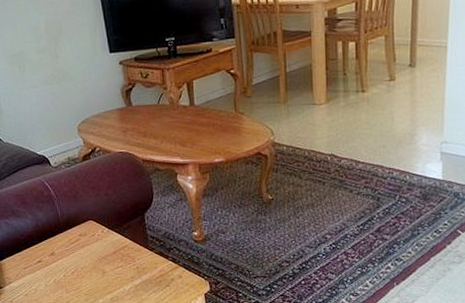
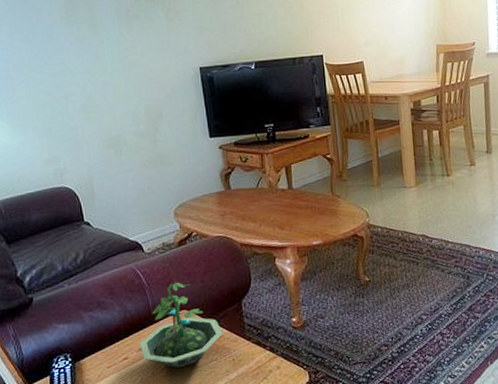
terrarium: none [51,194,128,273] -> present [139,282,223,369]

